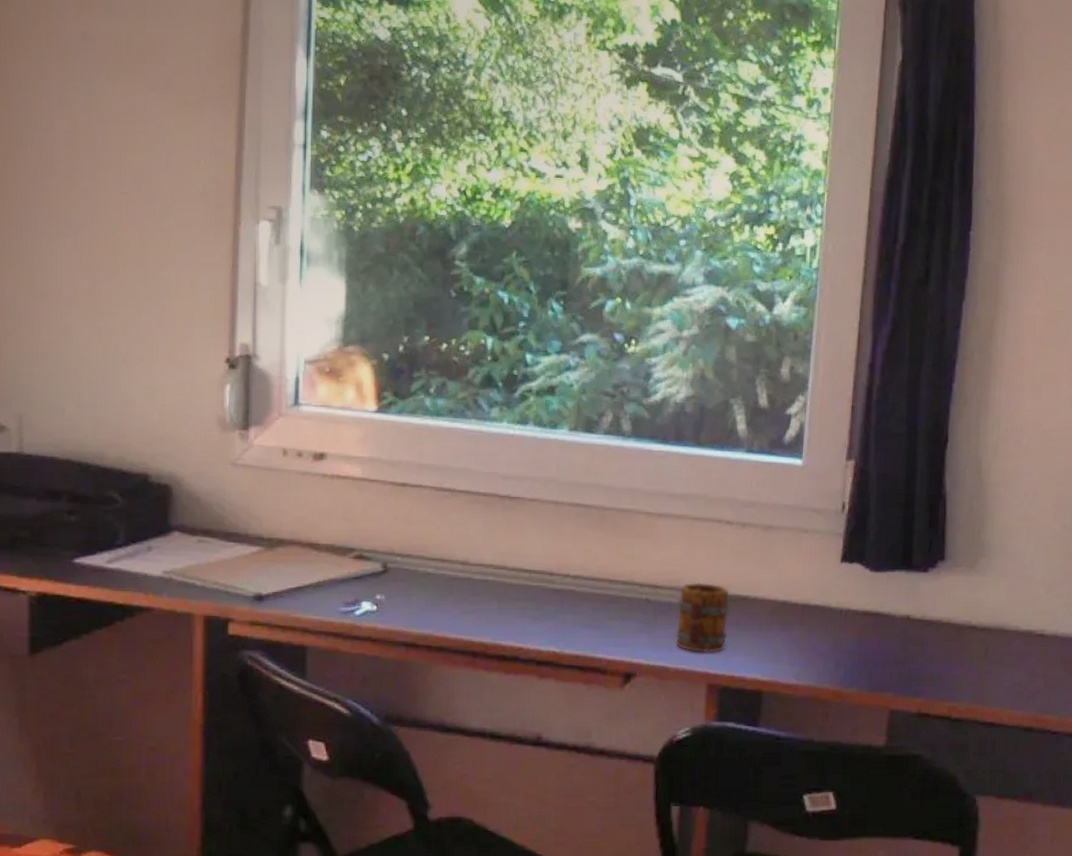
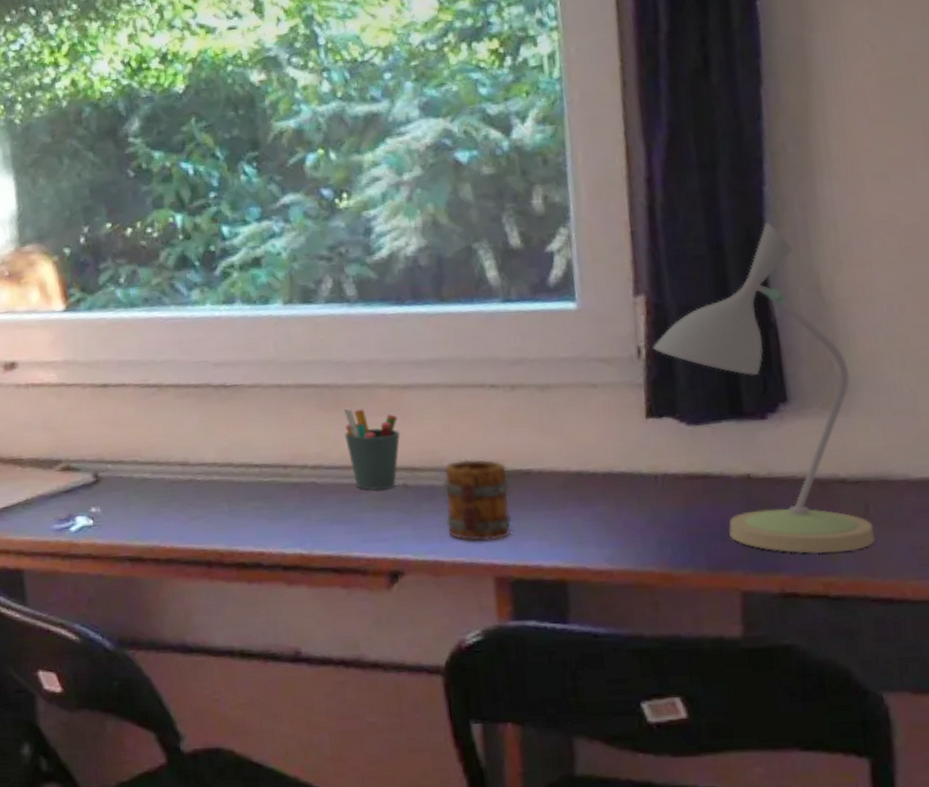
pen holder: none [604,528,650,601] -> present [343,408,401,490]
desk lamp: none [854,413,991,684] -> present [652,222,875,554]

